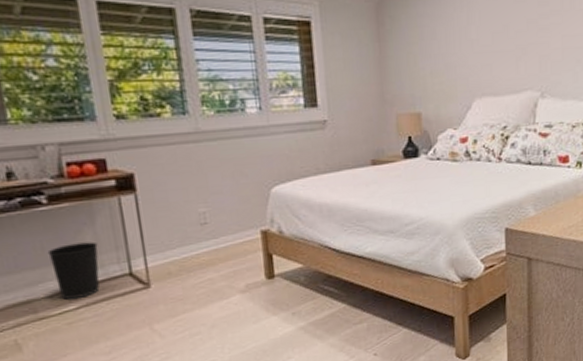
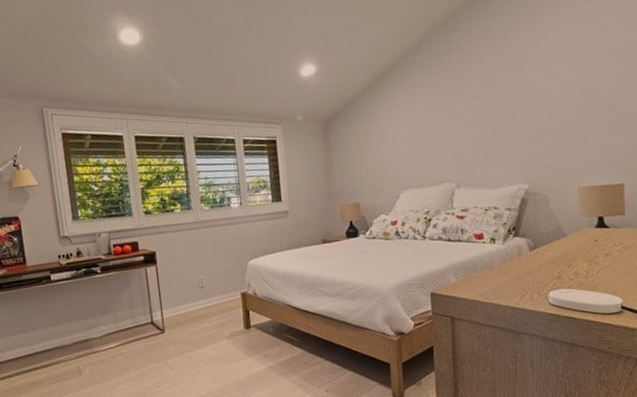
wastebasket: present [47,242,100,300] -> none [100,299,132,340]

